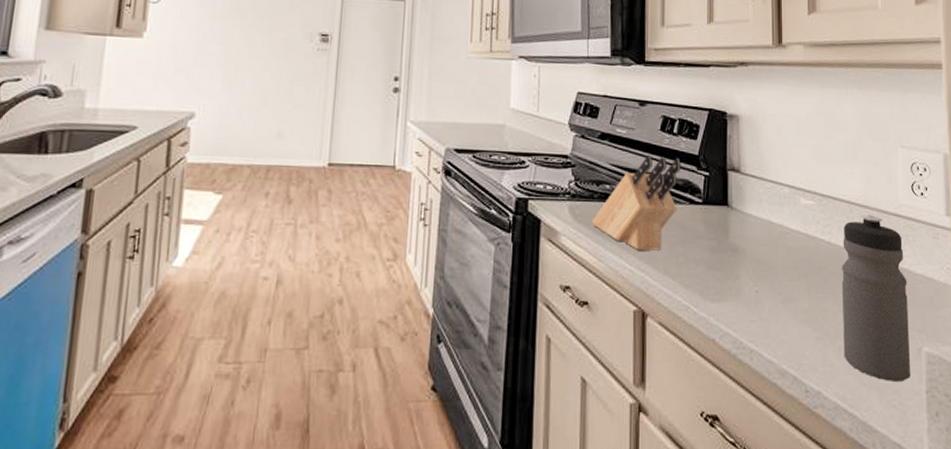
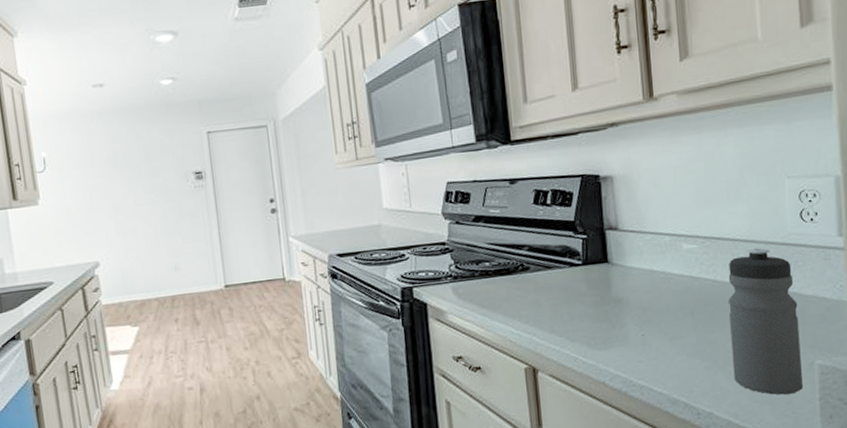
knife block: present [592,155,681,251] -> none [475,227,558,316]

